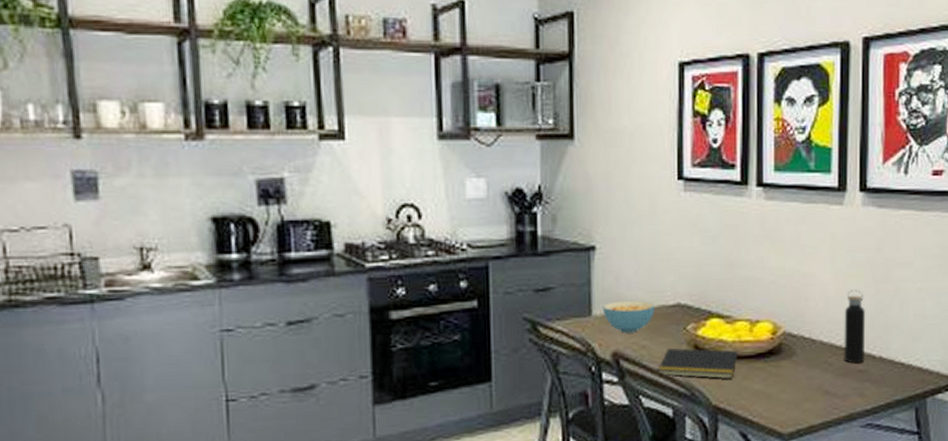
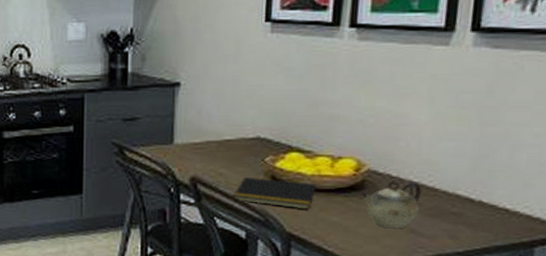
cereal bowl: present [602,301,655,333] -> none [183,133,234,161]
teapot: none [778,342,831,392] -> present [359,181,422,229]
water bottle: present [844,290,866,364] -> none [435,132,466,206]

